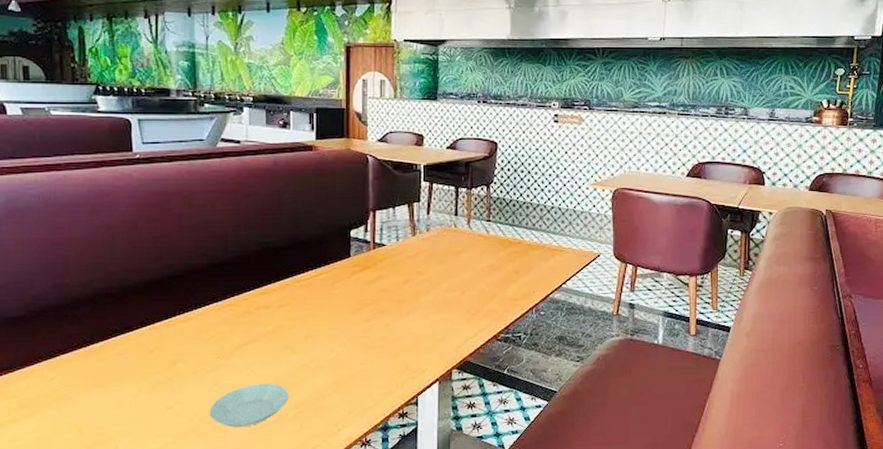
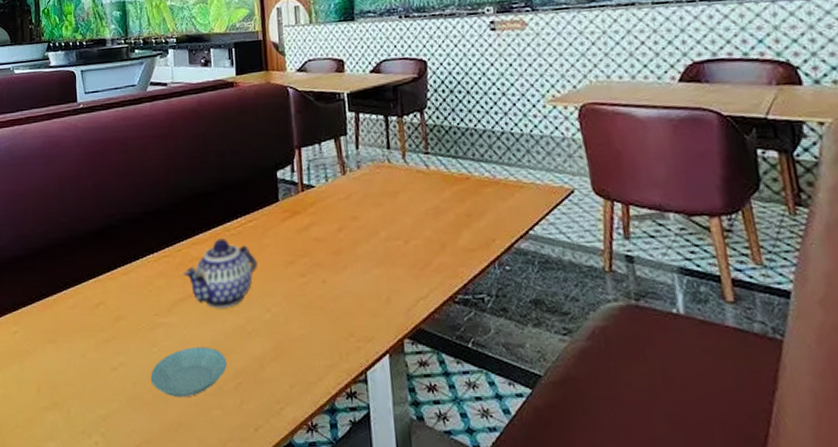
teapot: none [249,289,325,350] -> present [184,238,257,308]

